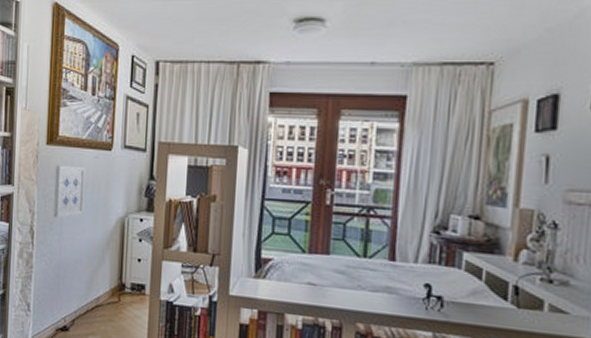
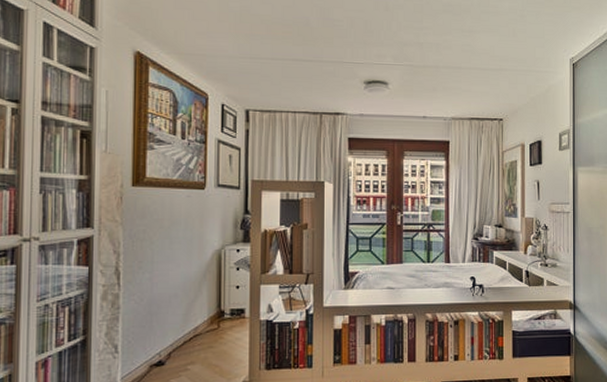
wall art: present [53,166,86,219] -> none [143,206,178,257]

